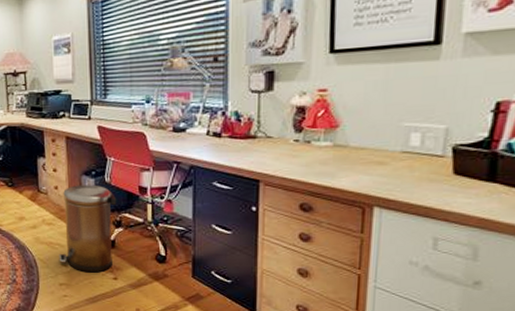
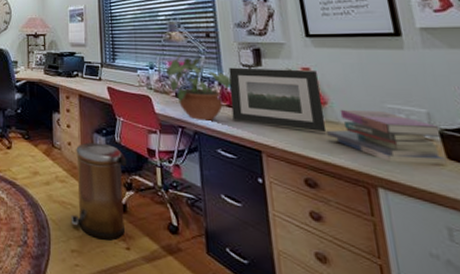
potted plant: none [160,81,237,155] -> present [162,52,232,122]
picture frame: none [233,91,335,157] -> present [228,67,327,133]
books: none [332,130,455,182] -> present [327,109,447,165]

